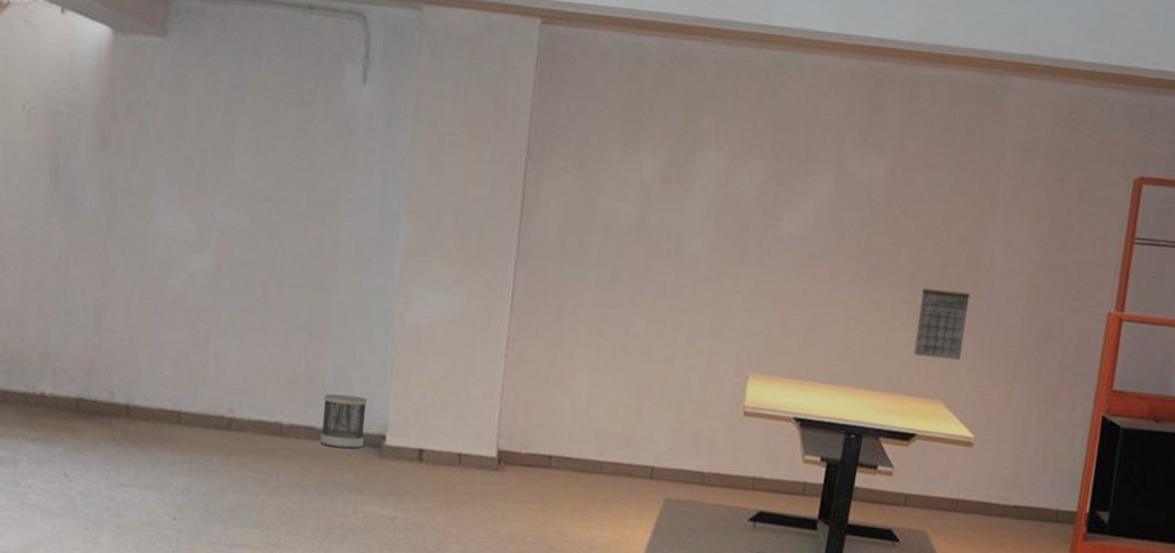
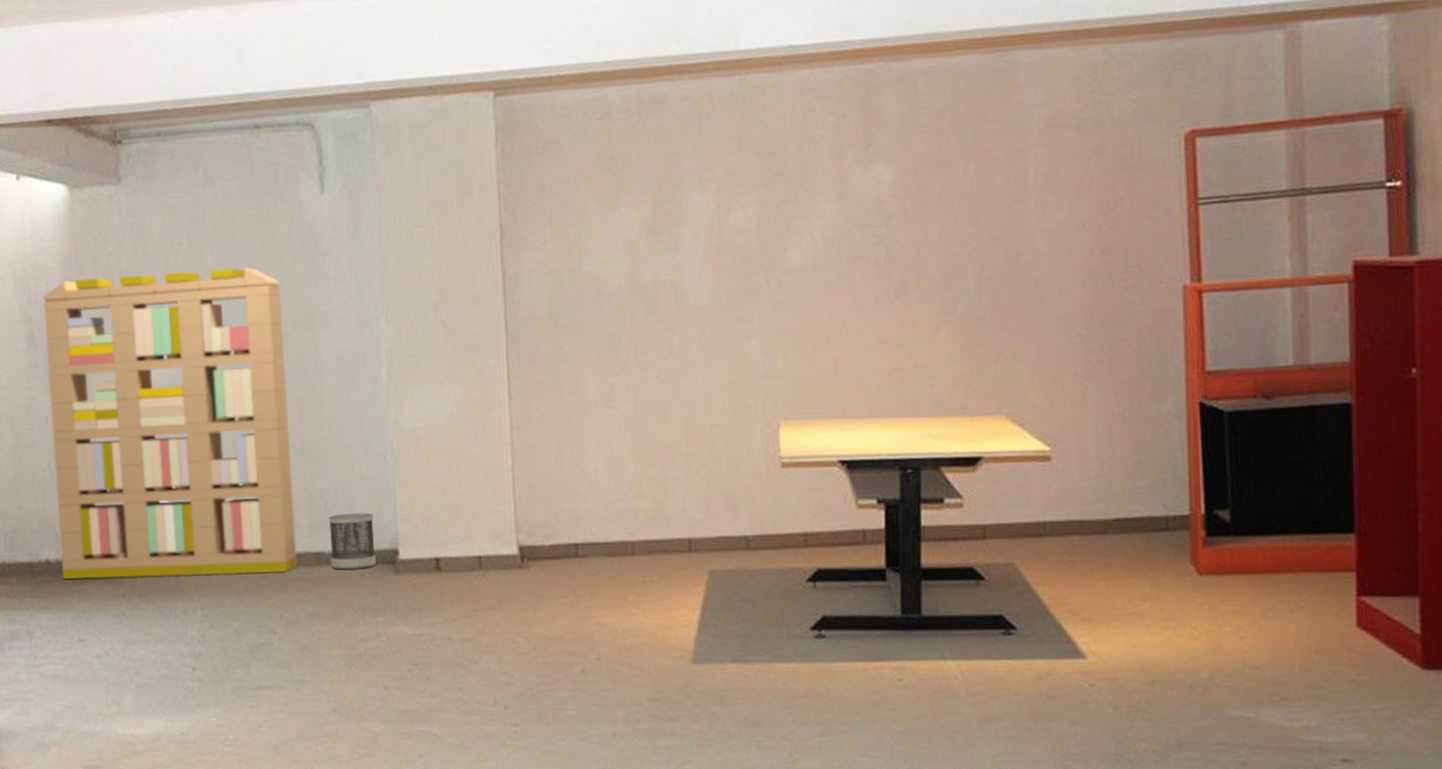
bookcase: none [57,123,310,440] -> present [43,268,297,579]
calendar: present [914,275,971,361] -> none [959,277,1018,371]

